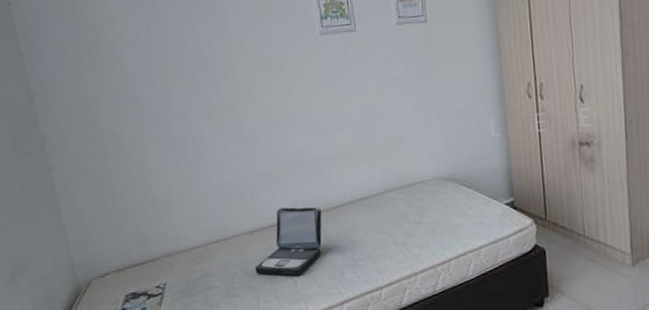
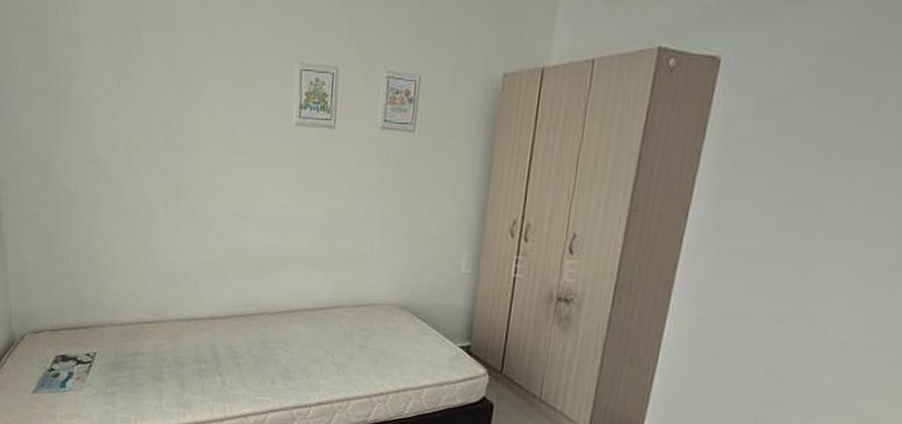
laptop: present [254,207,322,276] -> none [185,300,264,375]

